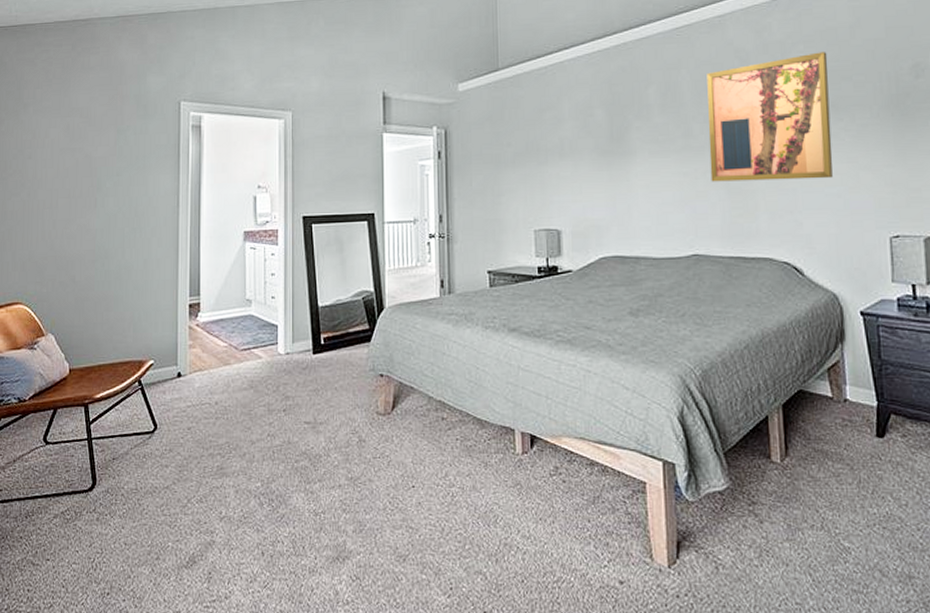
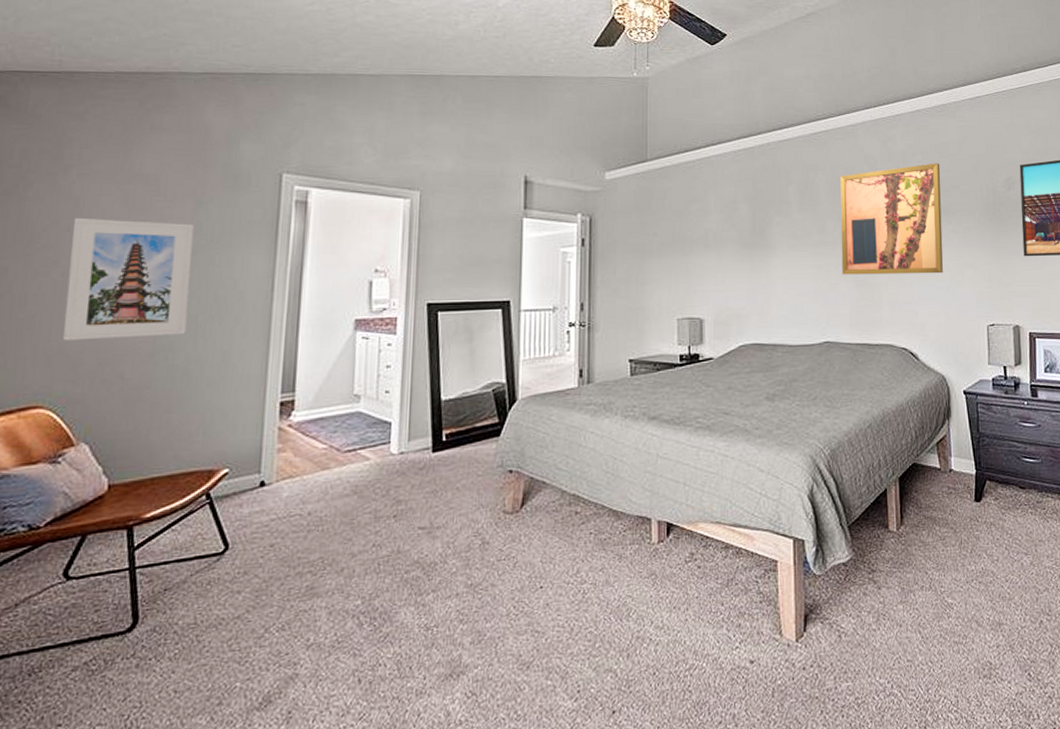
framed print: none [31,146,118,249] -> present [63,217,194,341]

